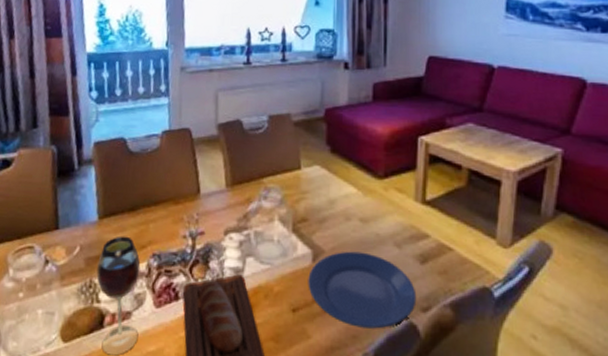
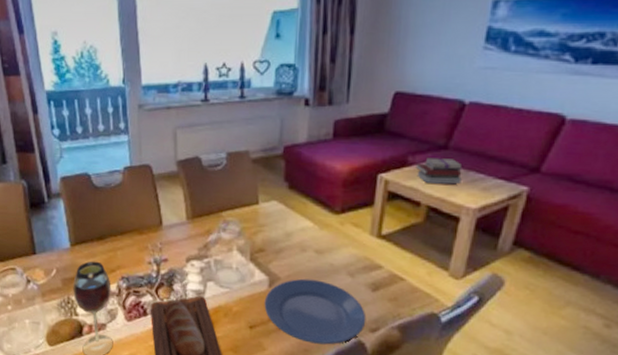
books: none [454,120,499,147] -> present [416,157,462,185]

